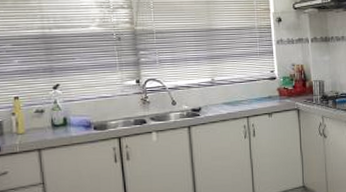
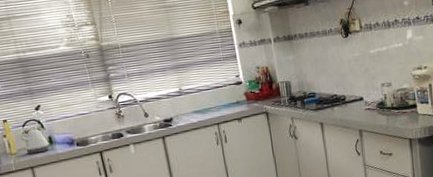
kettle: none [31,97,64,135] -> present [20,118,50,154]

